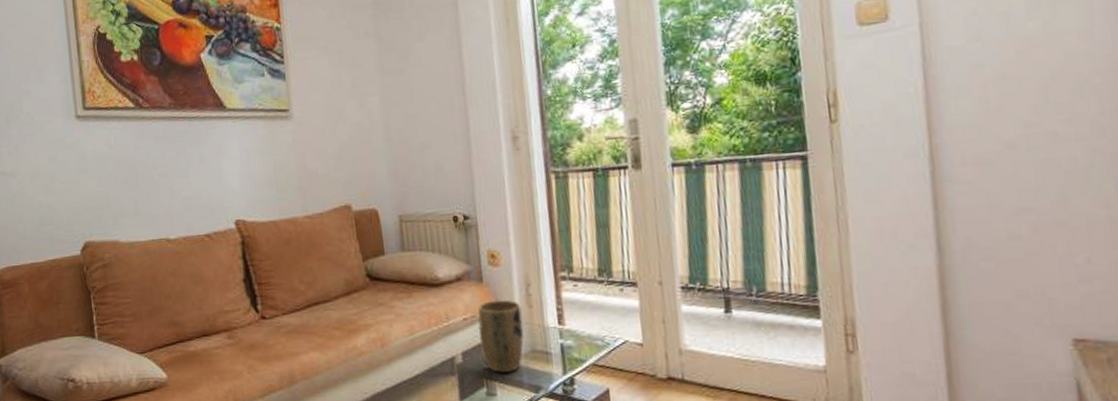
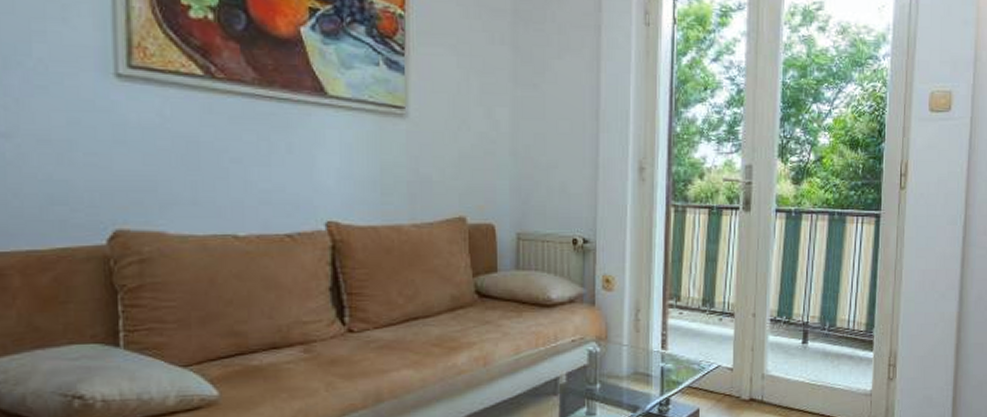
plant pot: present [477,299,524,374] -> none [585,323,629,394]

